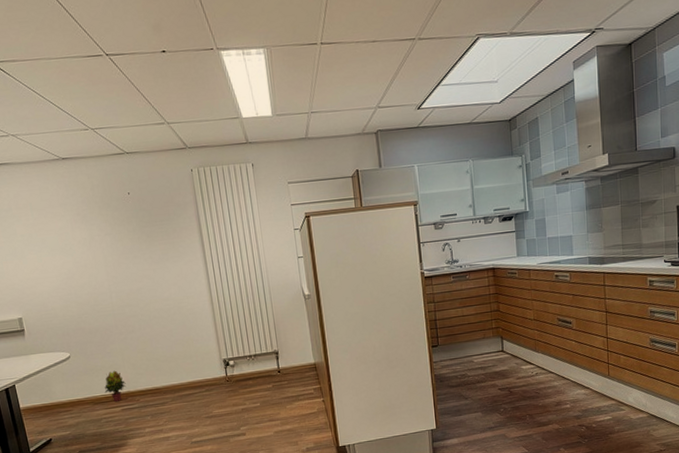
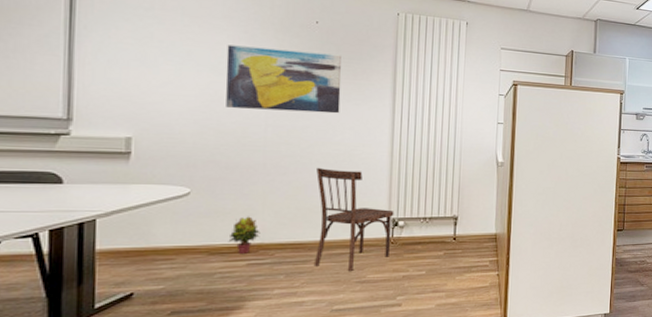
wall art: none [67,219,163,283] -> present [225,44,342,114]
dining chair: none [155,321,227,408] -> present [313,167,394,271]

